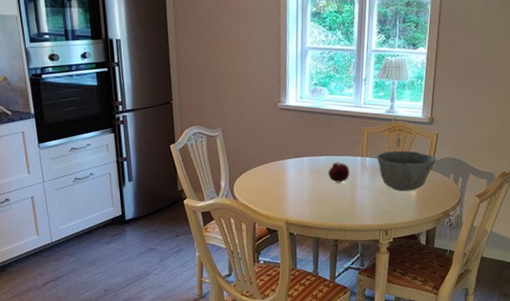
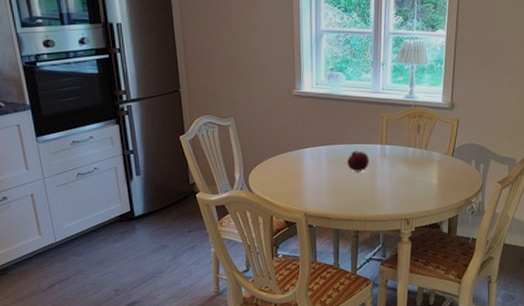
bowl: present [376,150,437,192] -> none [396,137,458,180]

